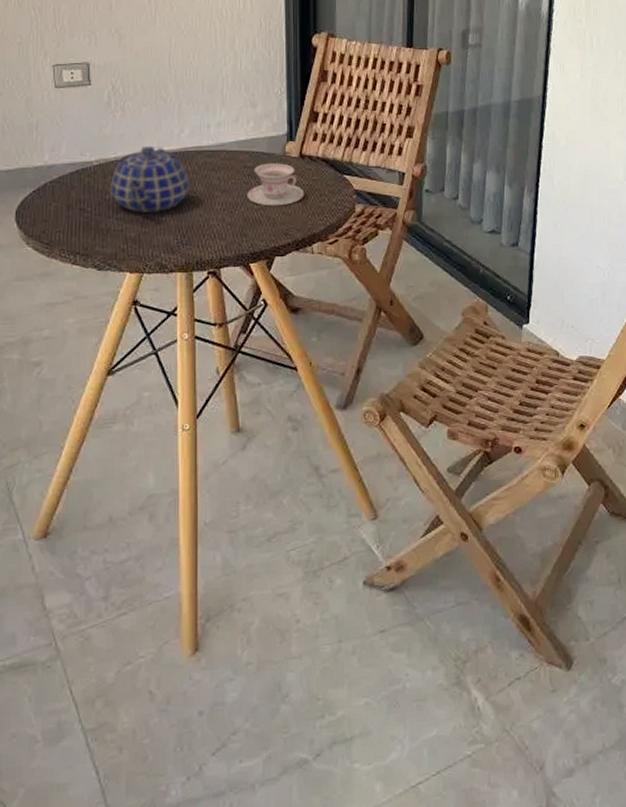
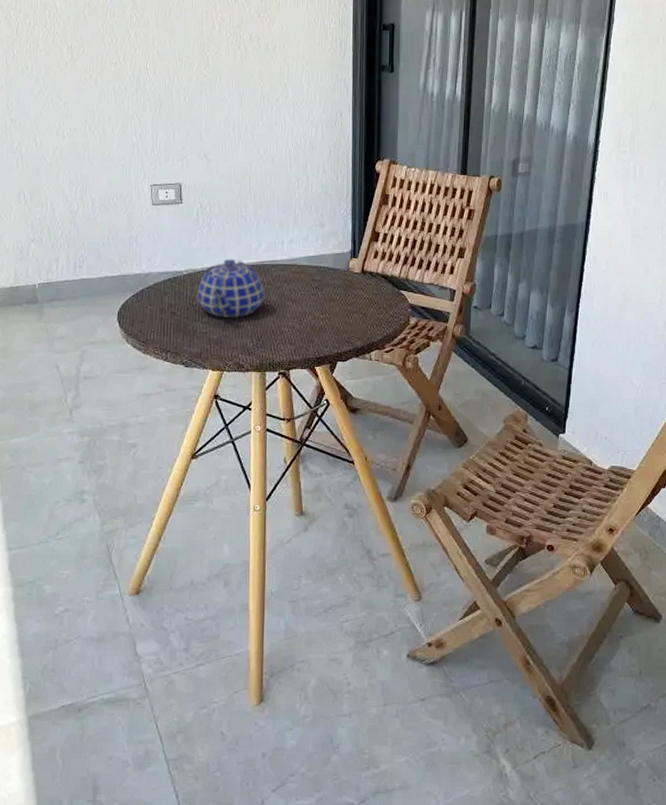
teacup: present [247,163,305,206] -> none [314,277,365,317]

